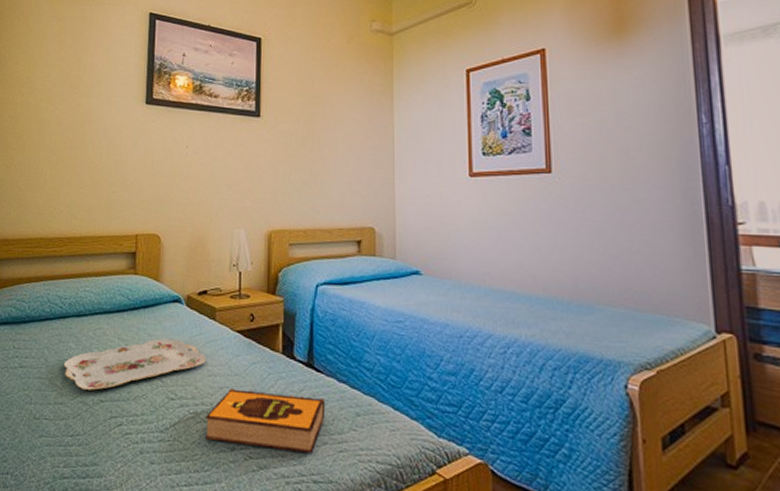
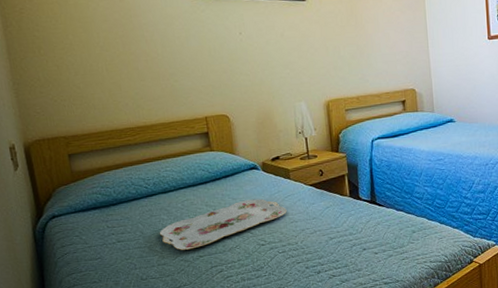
hardback book: present [205,389,326,453] -> none [292,224,389,269]

